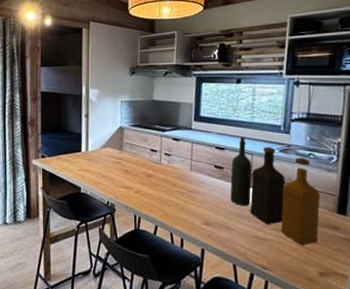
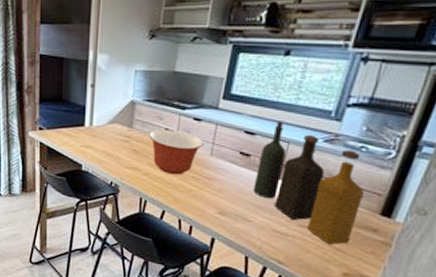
mixing bowl: none [137,150,183,191] -> present [149,129,203,175]

